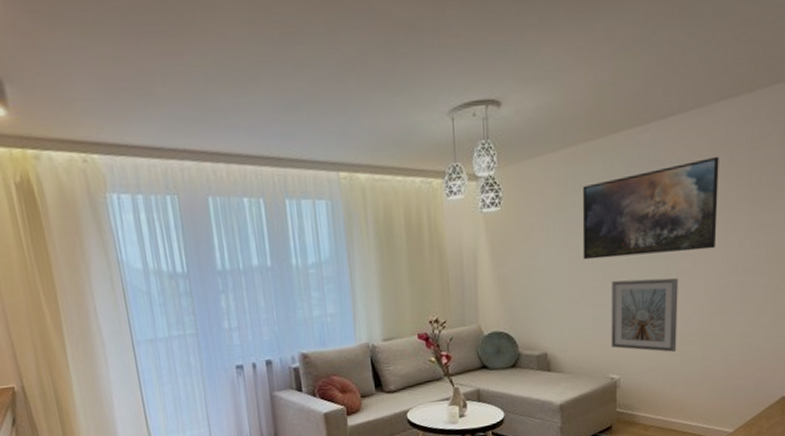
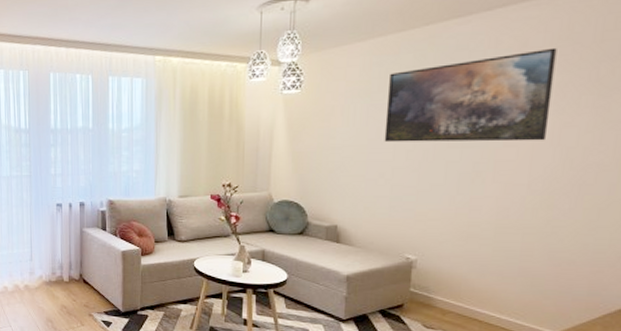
picture frame: present [611,278,678,352] -> none [408,164,495,241]

